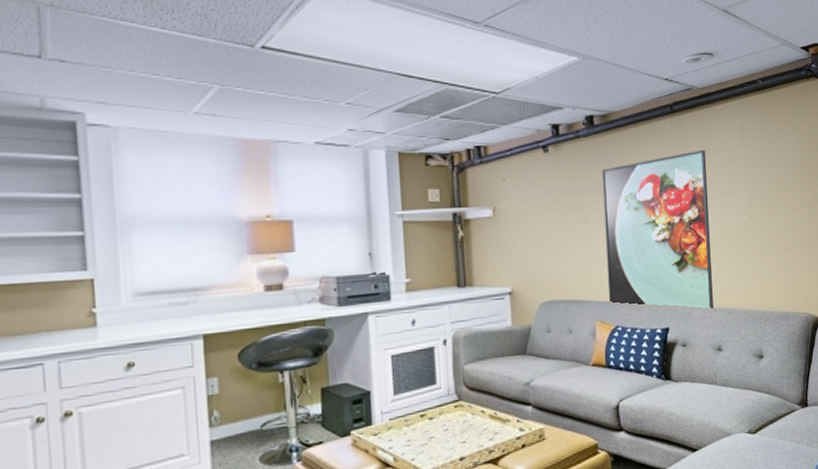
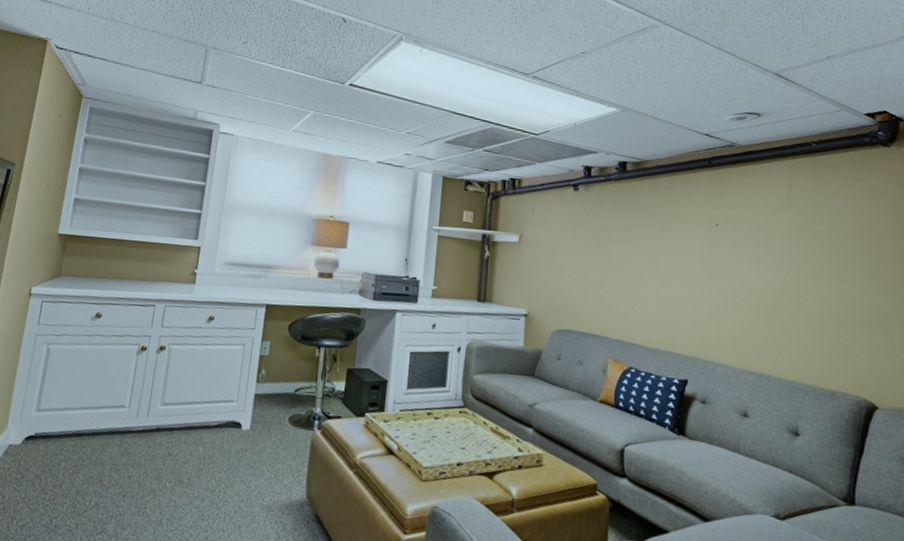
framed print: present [601,149,715,311] -> none [624,205,745,372]

